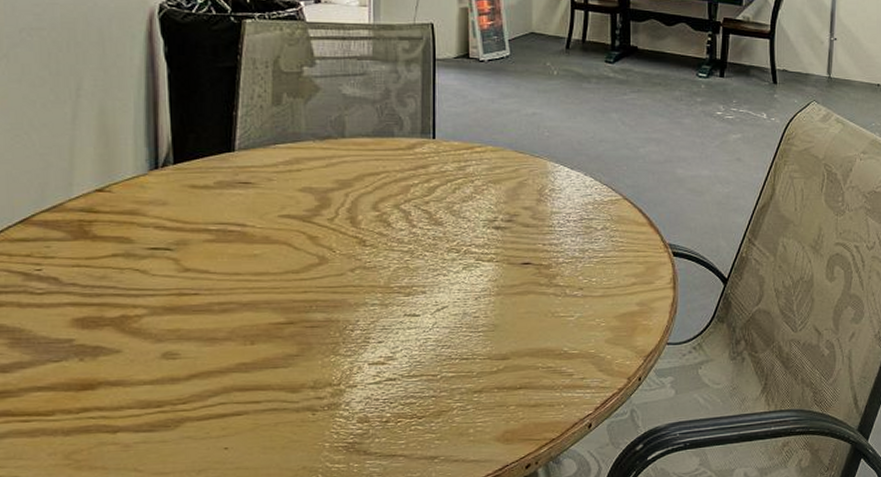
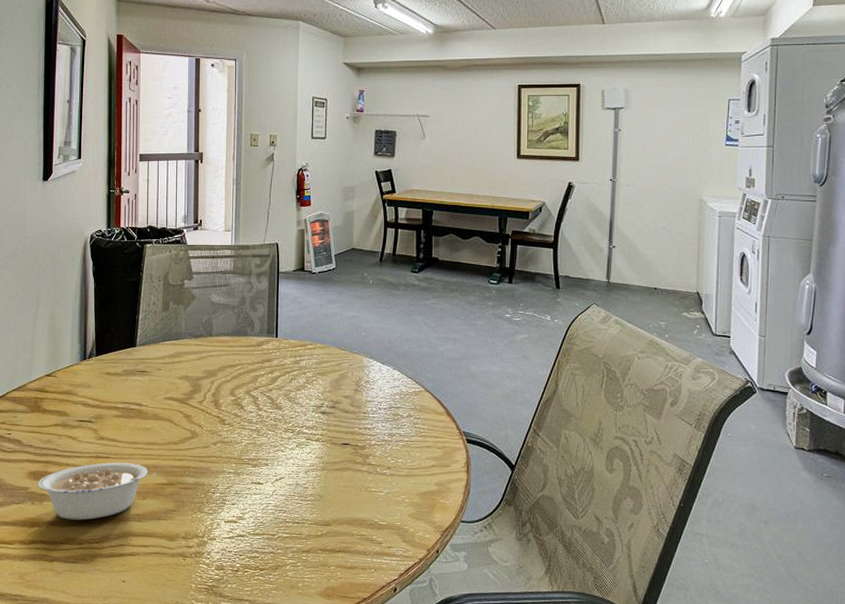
legume: none [88,300,271,377] -> present [38,462,157,520]

